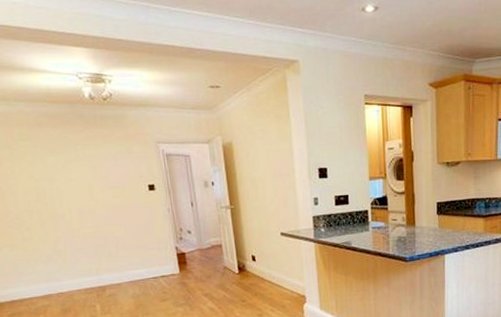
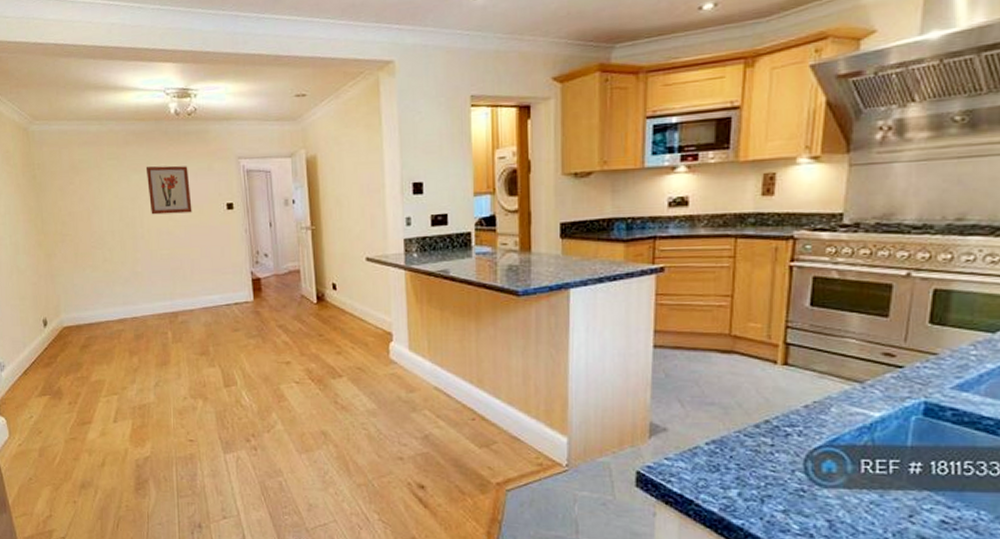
wall art: none [61,148,114,195] -> present [145,165,192,215]

